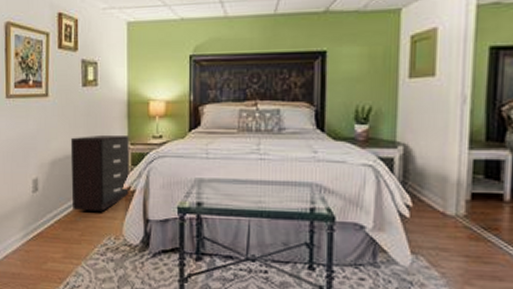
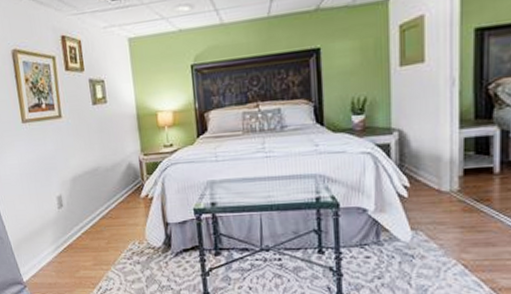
dresser: present [70,136,129,212] -> none [87,147,148,221]

